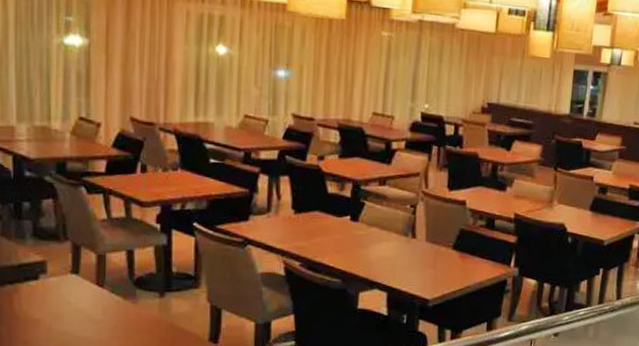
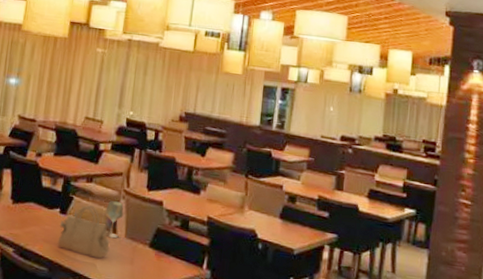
shoulder bag: none [350,210,410,265] -> present [57,205,111,259]
wine glass: none [402,204,423,243] -> present [105,201,124,239]

